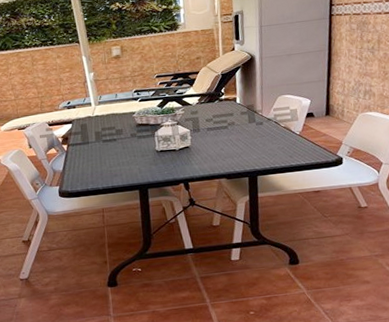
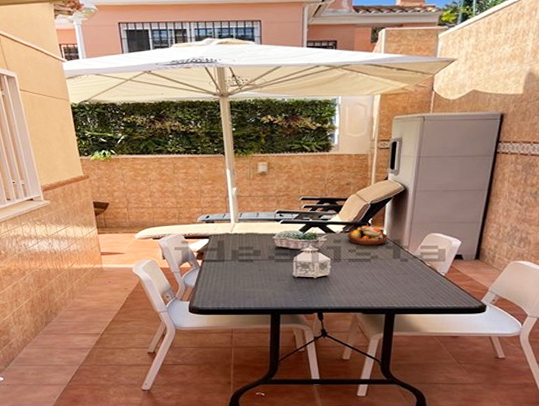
fruit bowl: none [203,95,242,115] -> present [347,225,388,246]

